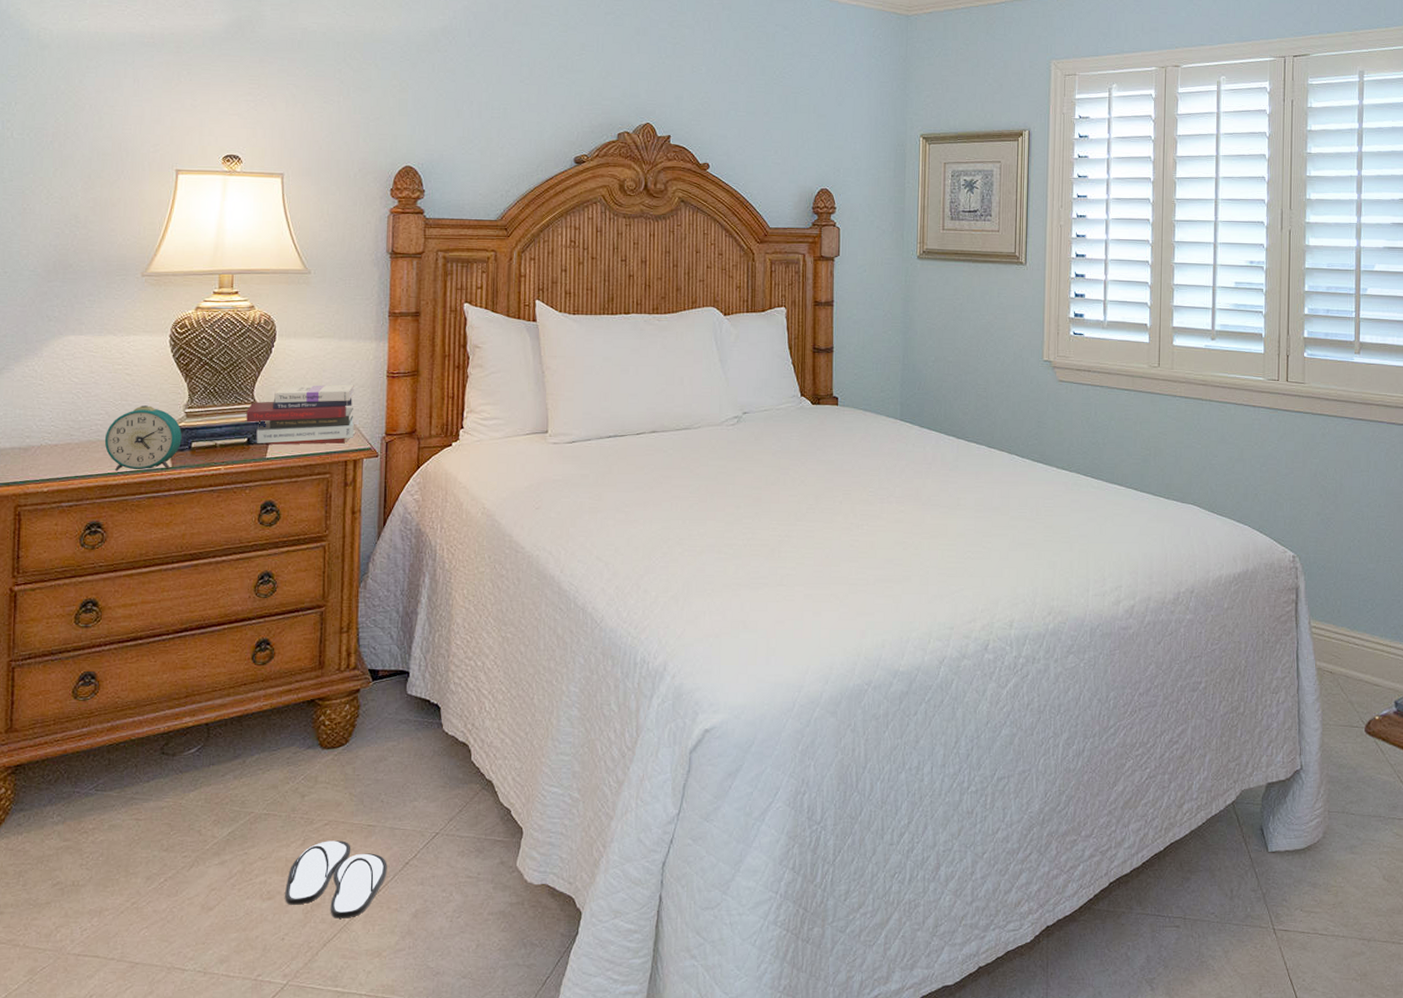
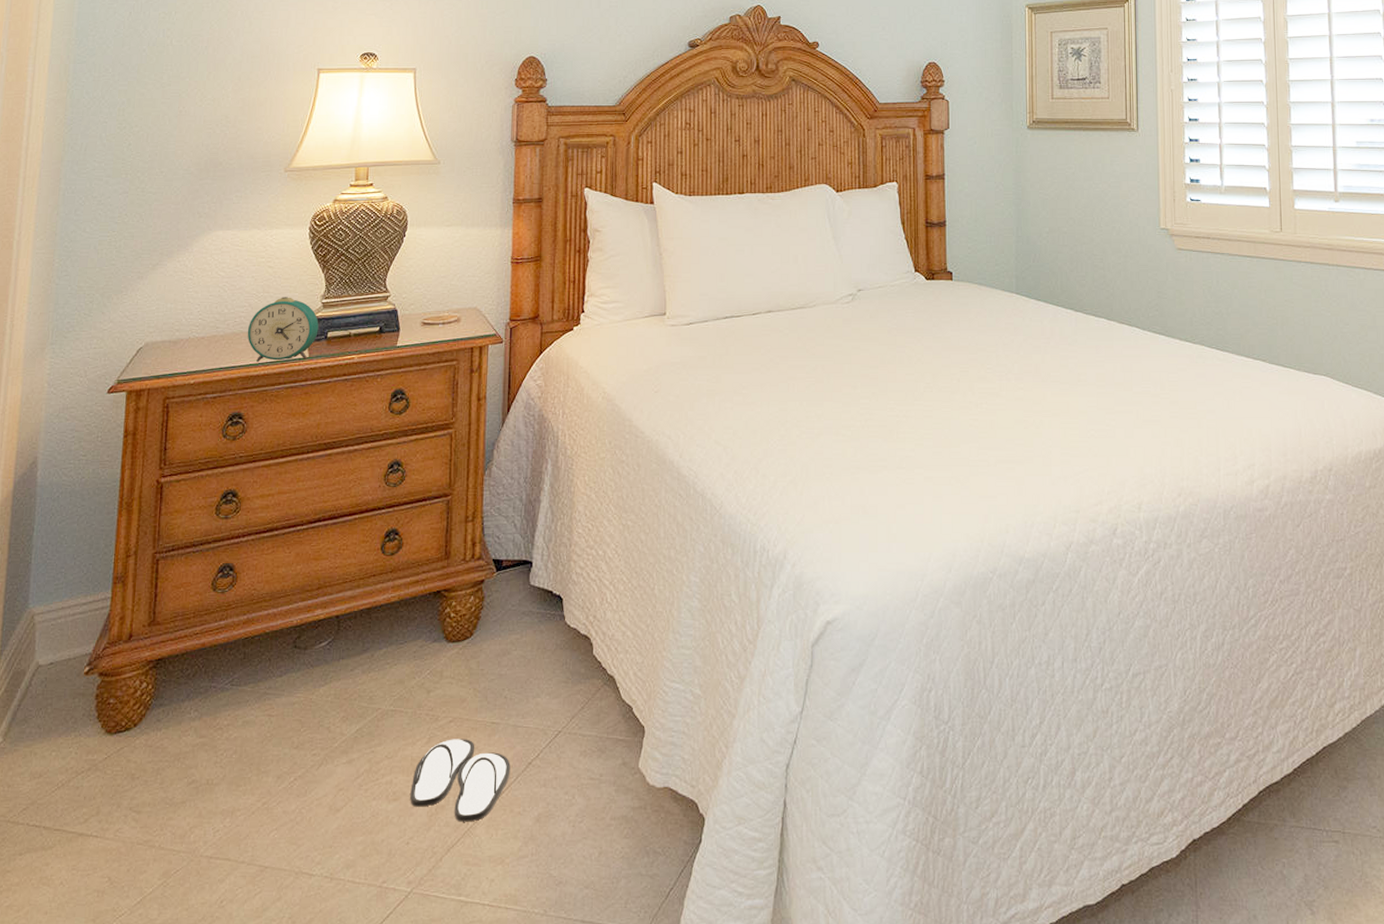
books: present [246,384,356,445] -> none [378,271,482,333]

